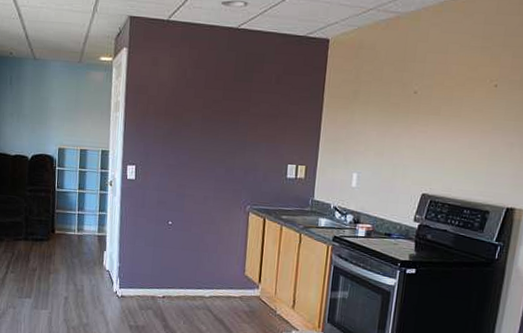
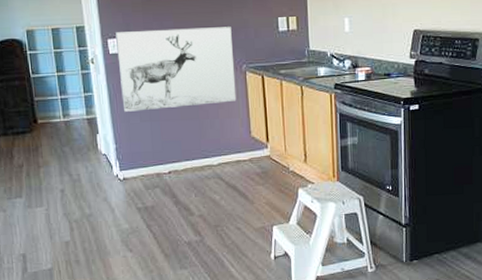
wall art: none [131,160,242,239] -> present [116,27,237,112]

